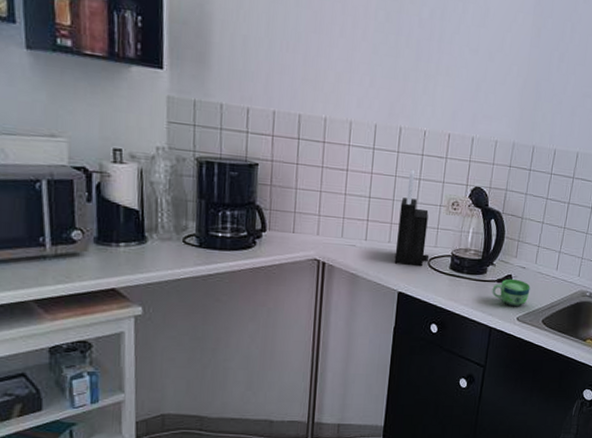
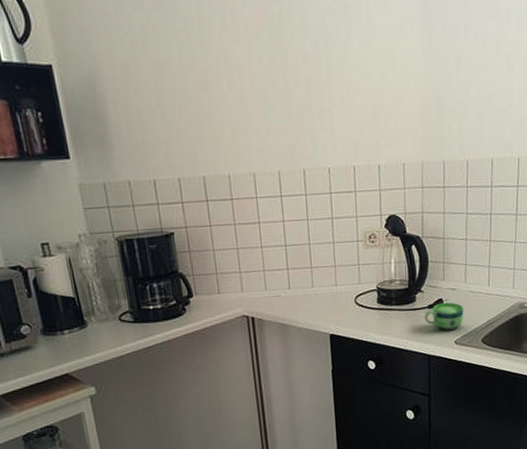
knife block: present [394,169,430,267] -> none [317,209,355,307]

